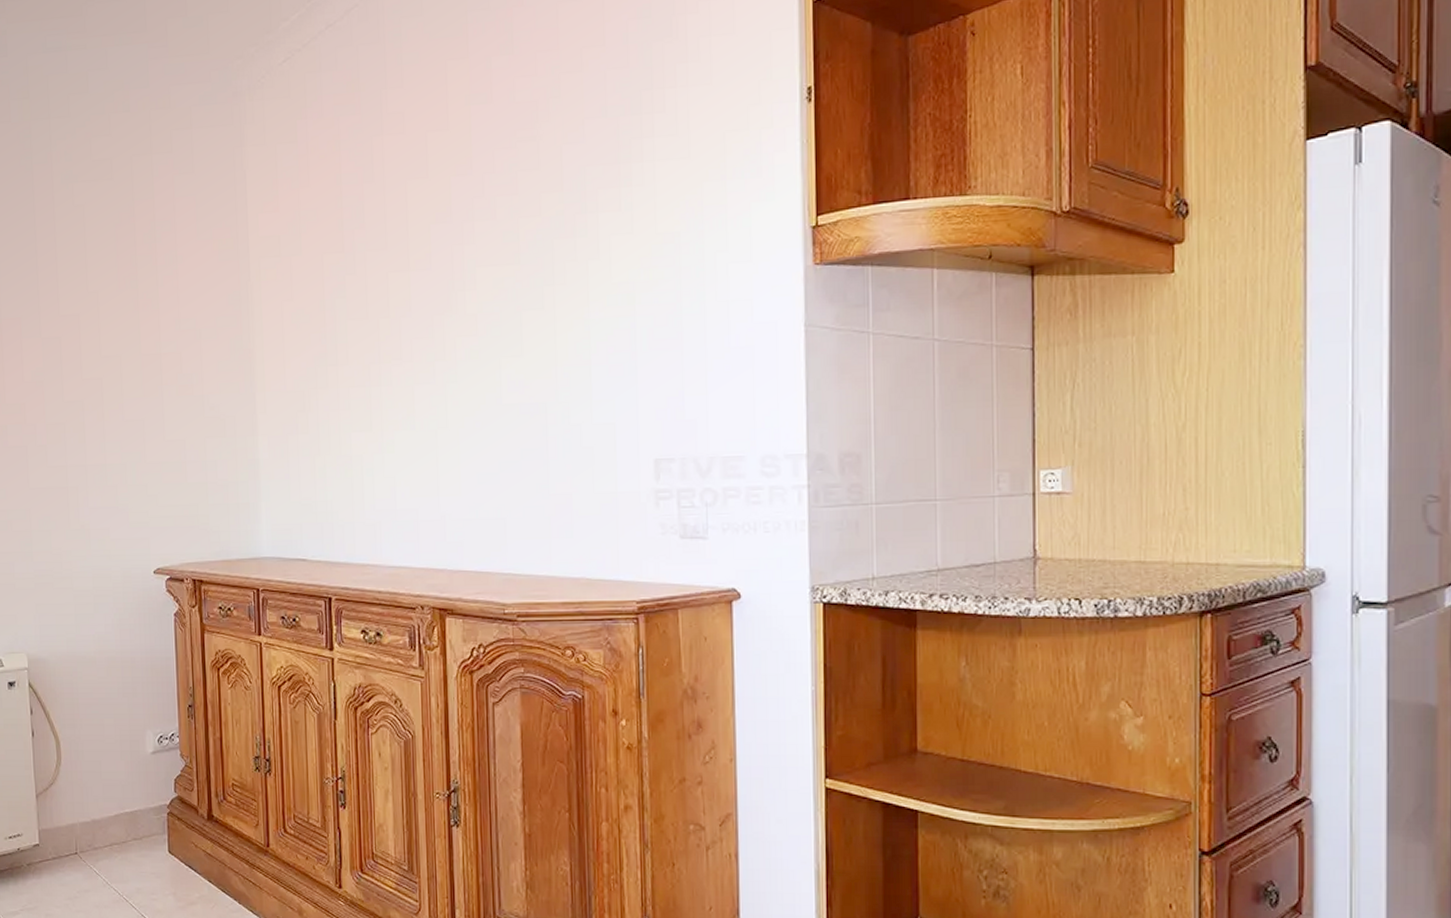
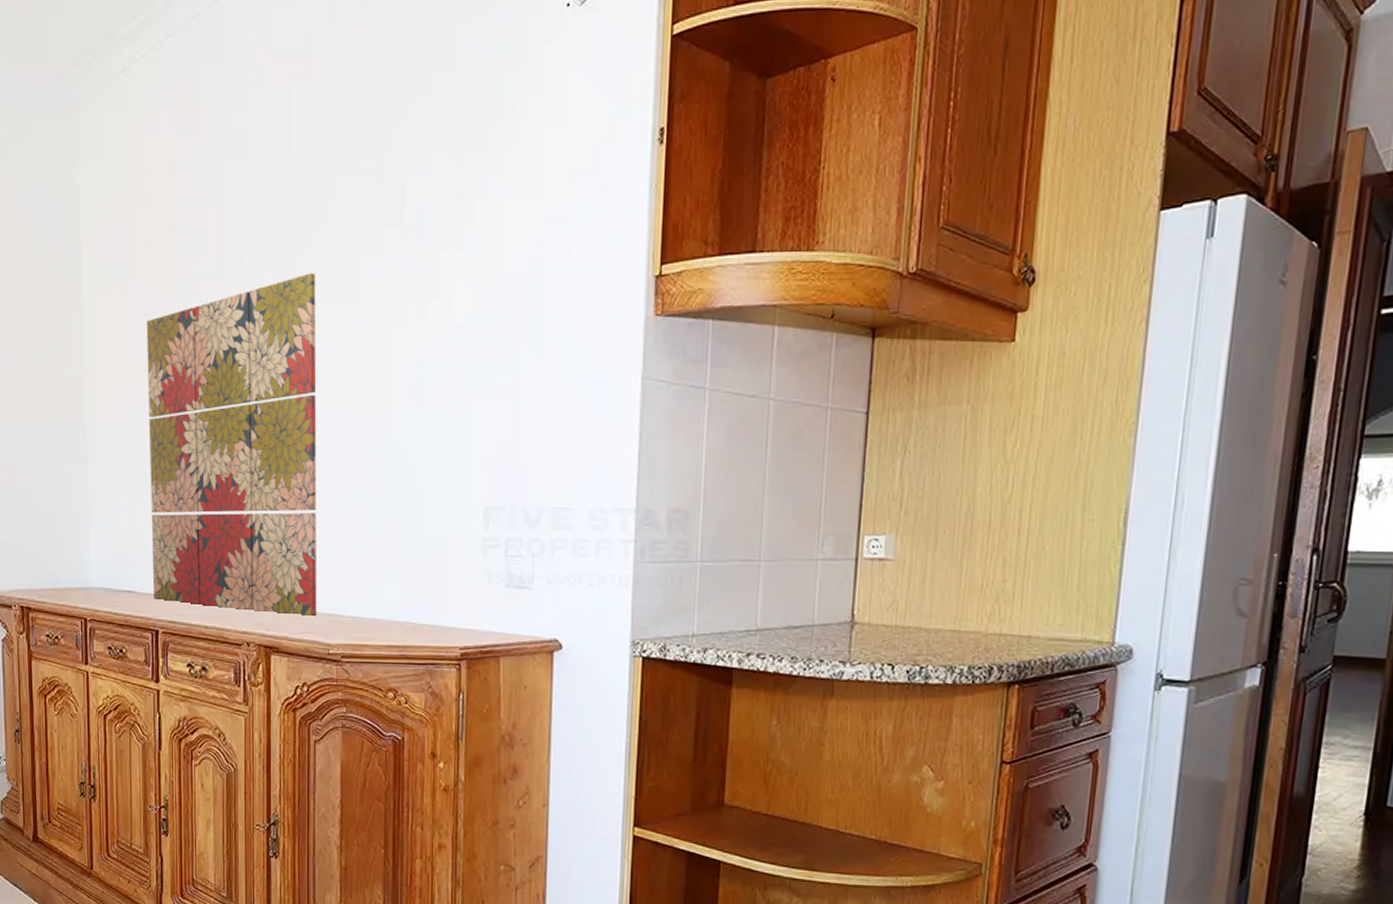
wall art: none [313,240,491,578] -> present [146,273,318,619]

